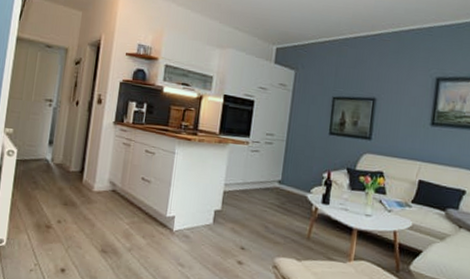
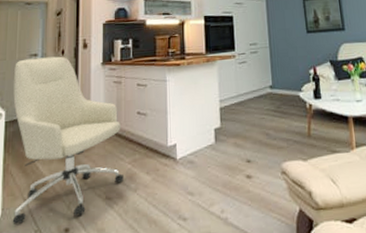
chair: none [15,102,124,261] -> present [12,56,124,225]

